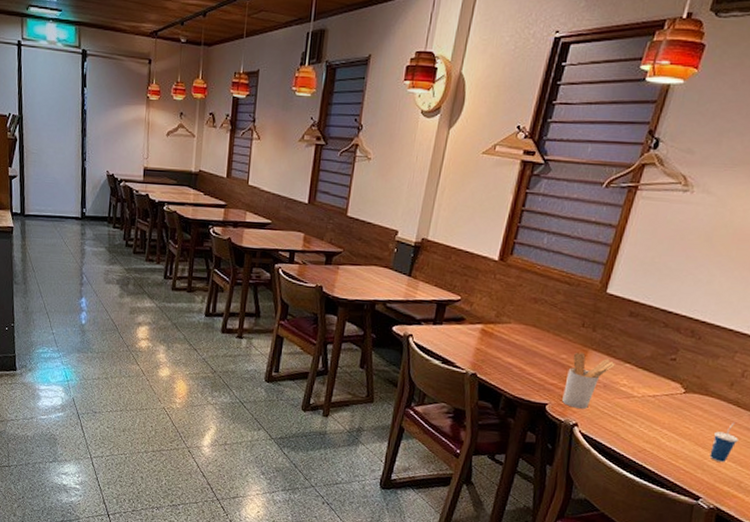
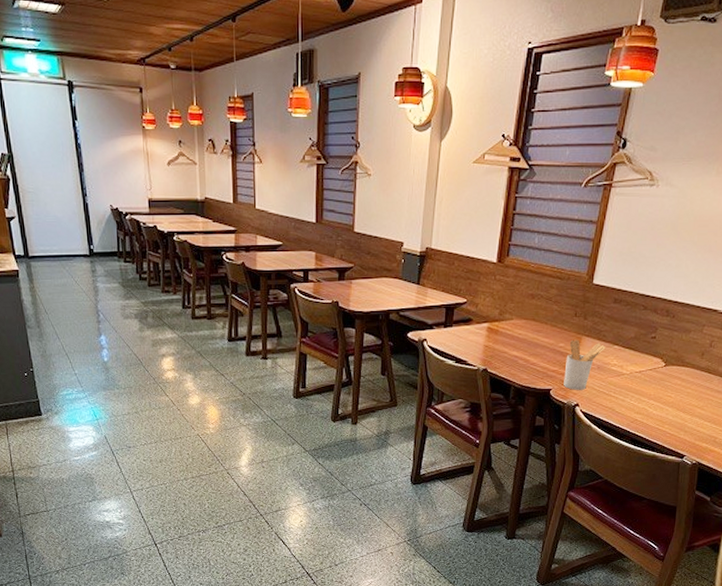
cup: present [709,422,739,462] -> none [689,387,711,422]

